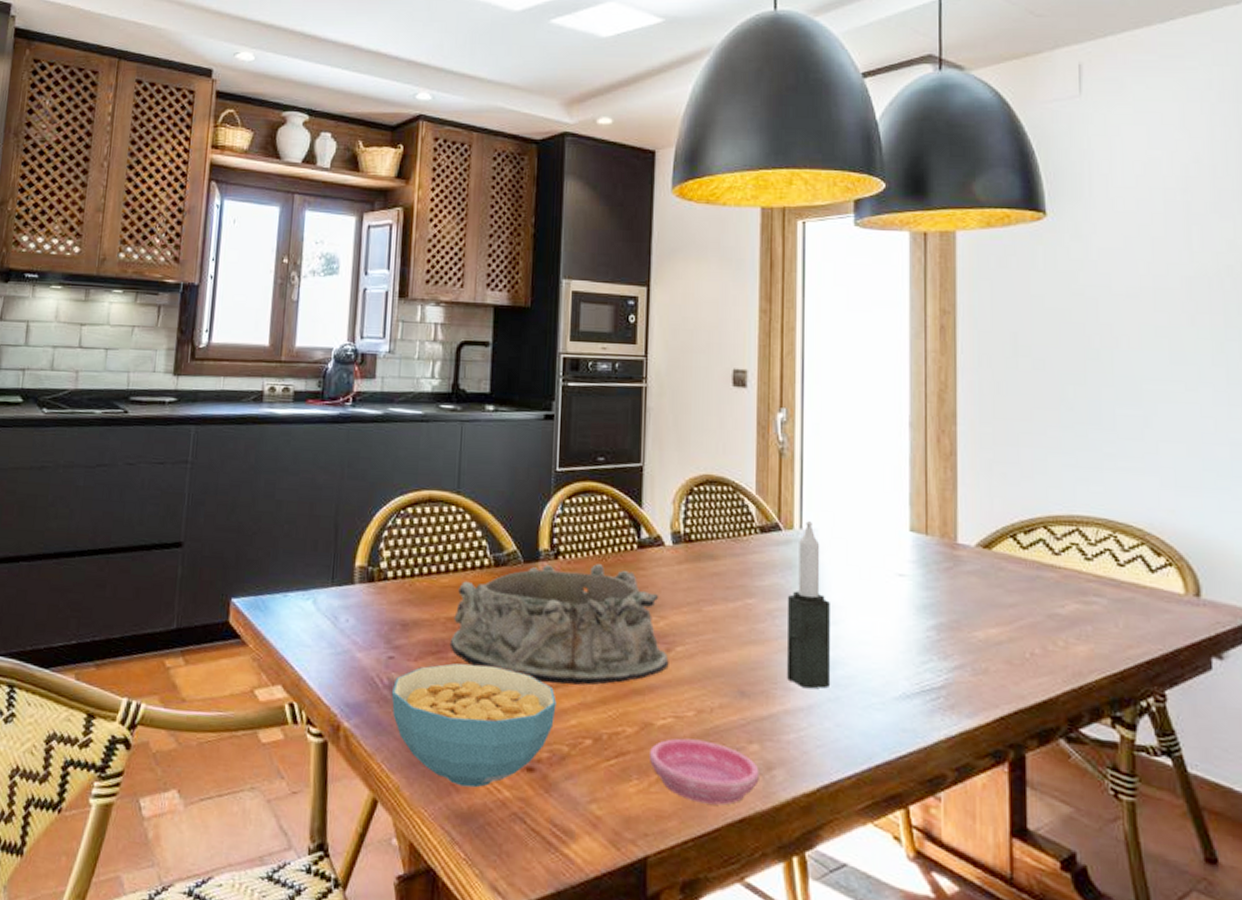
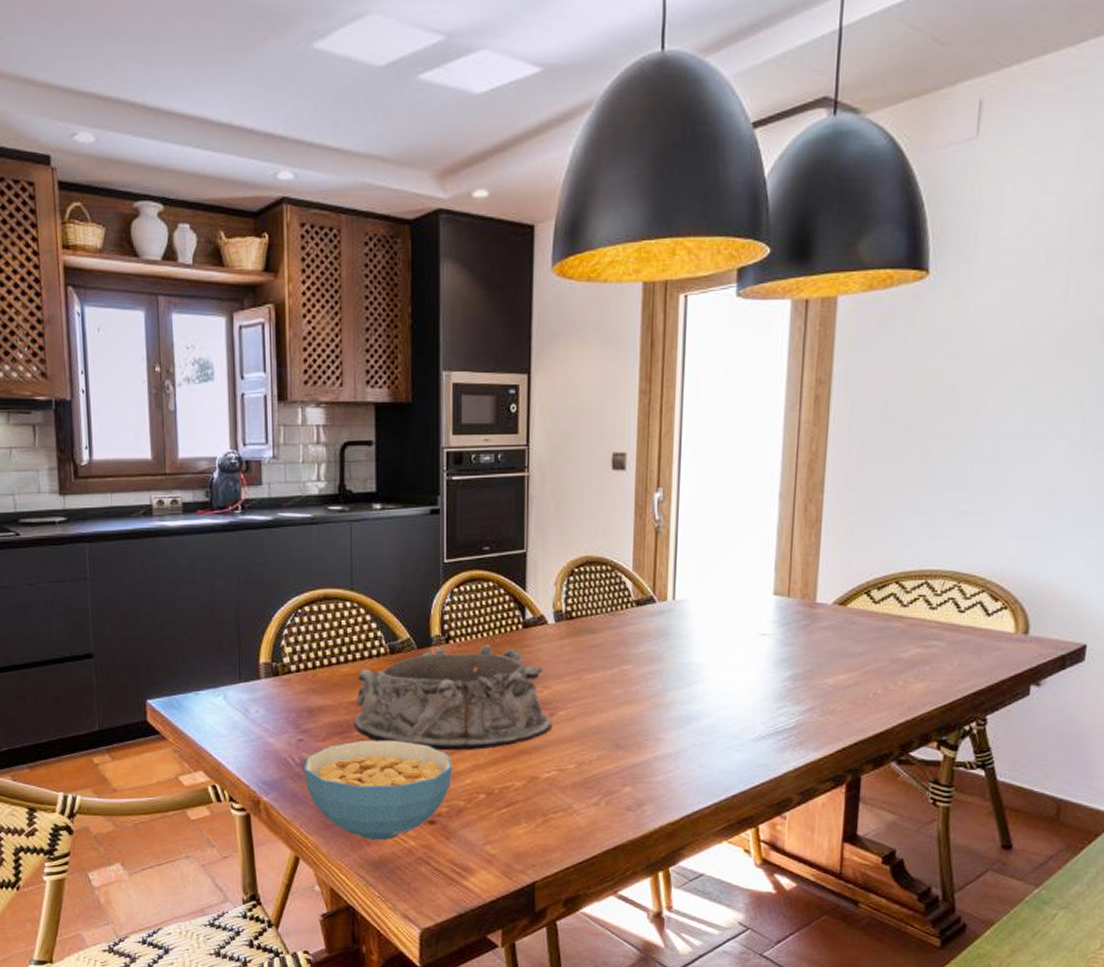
saucer: present [650,738,759,806] -> none [536,787,632,837]
candle: present [786,521,831,689] -> none [658,593,698,738]

